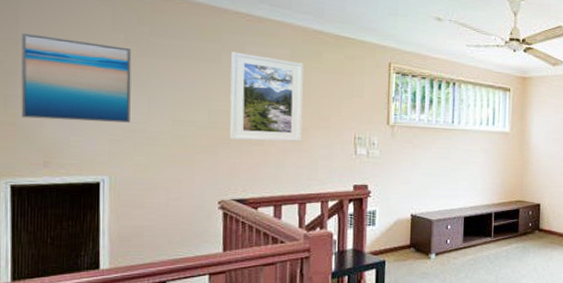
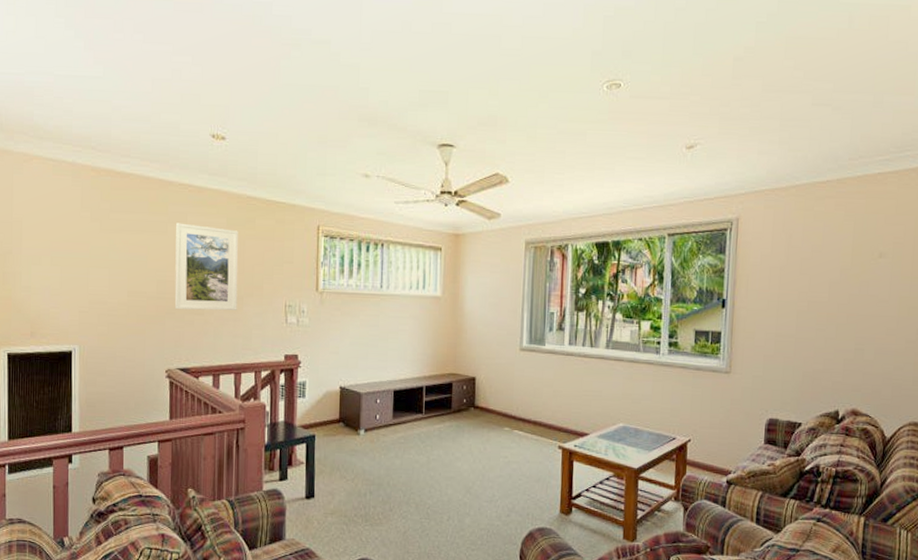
wall art: present [20,32,132,123] -> none [14,215,96,295]

